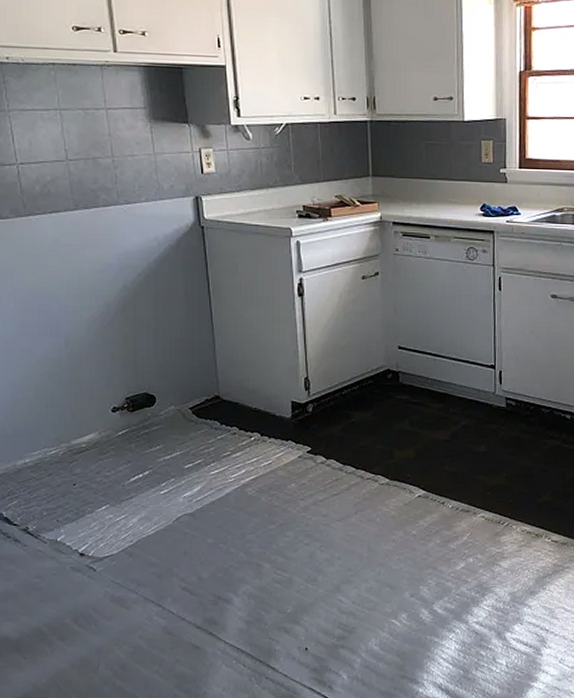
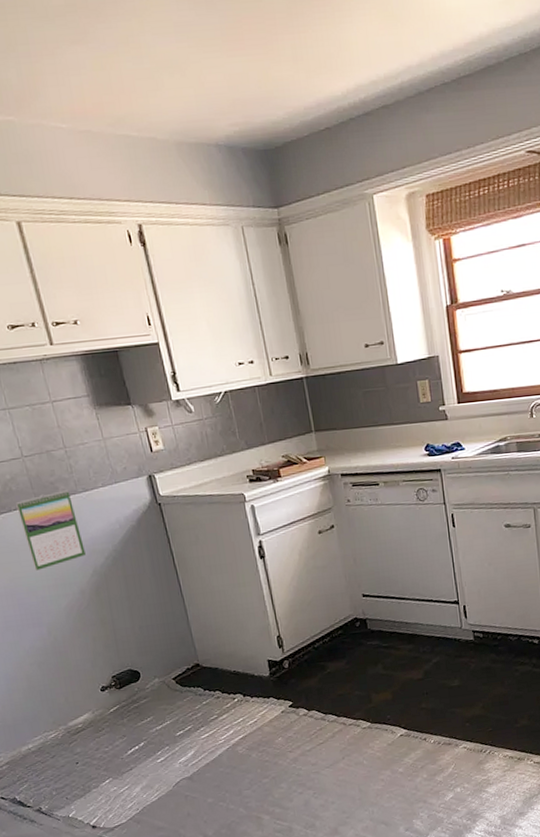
calendar: none [52,200,117,278] -> present [16,490,86,571]

